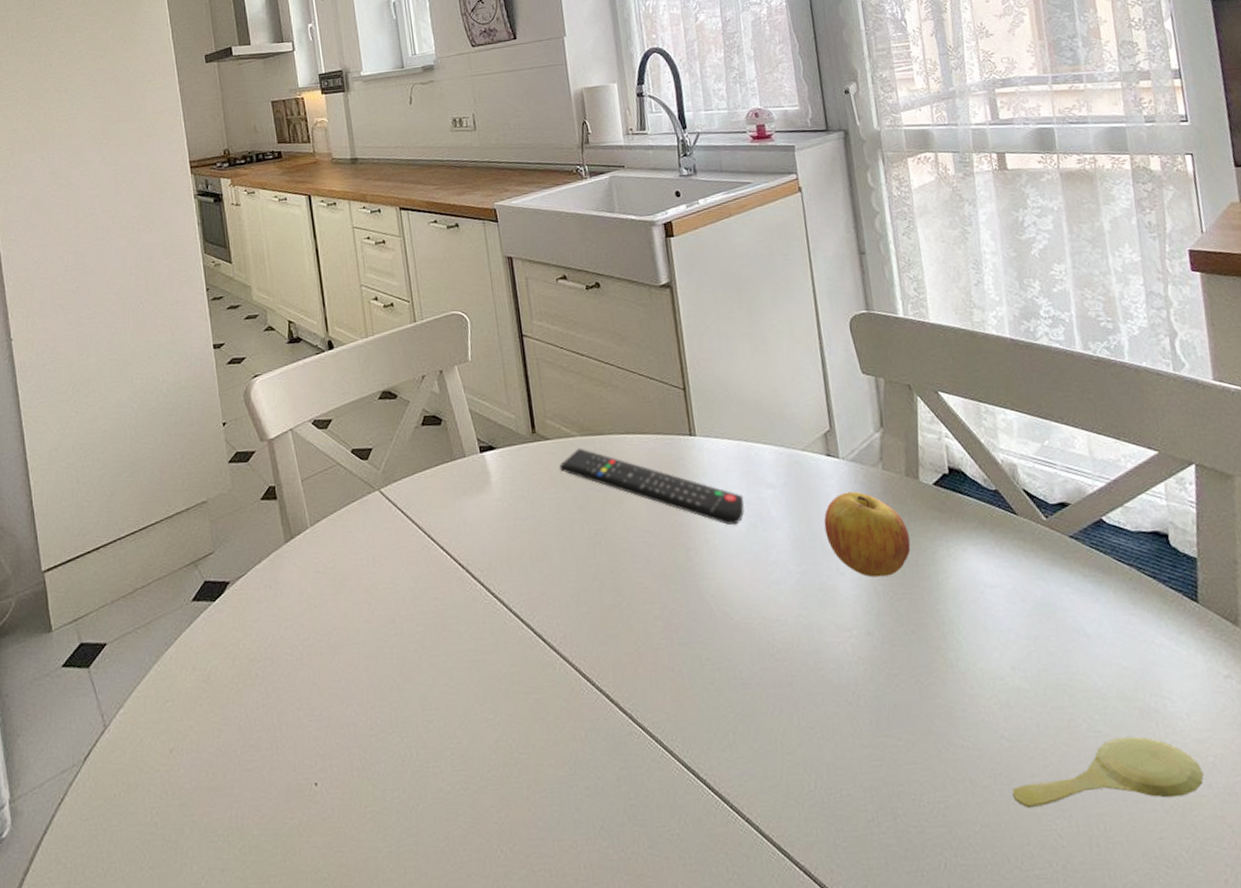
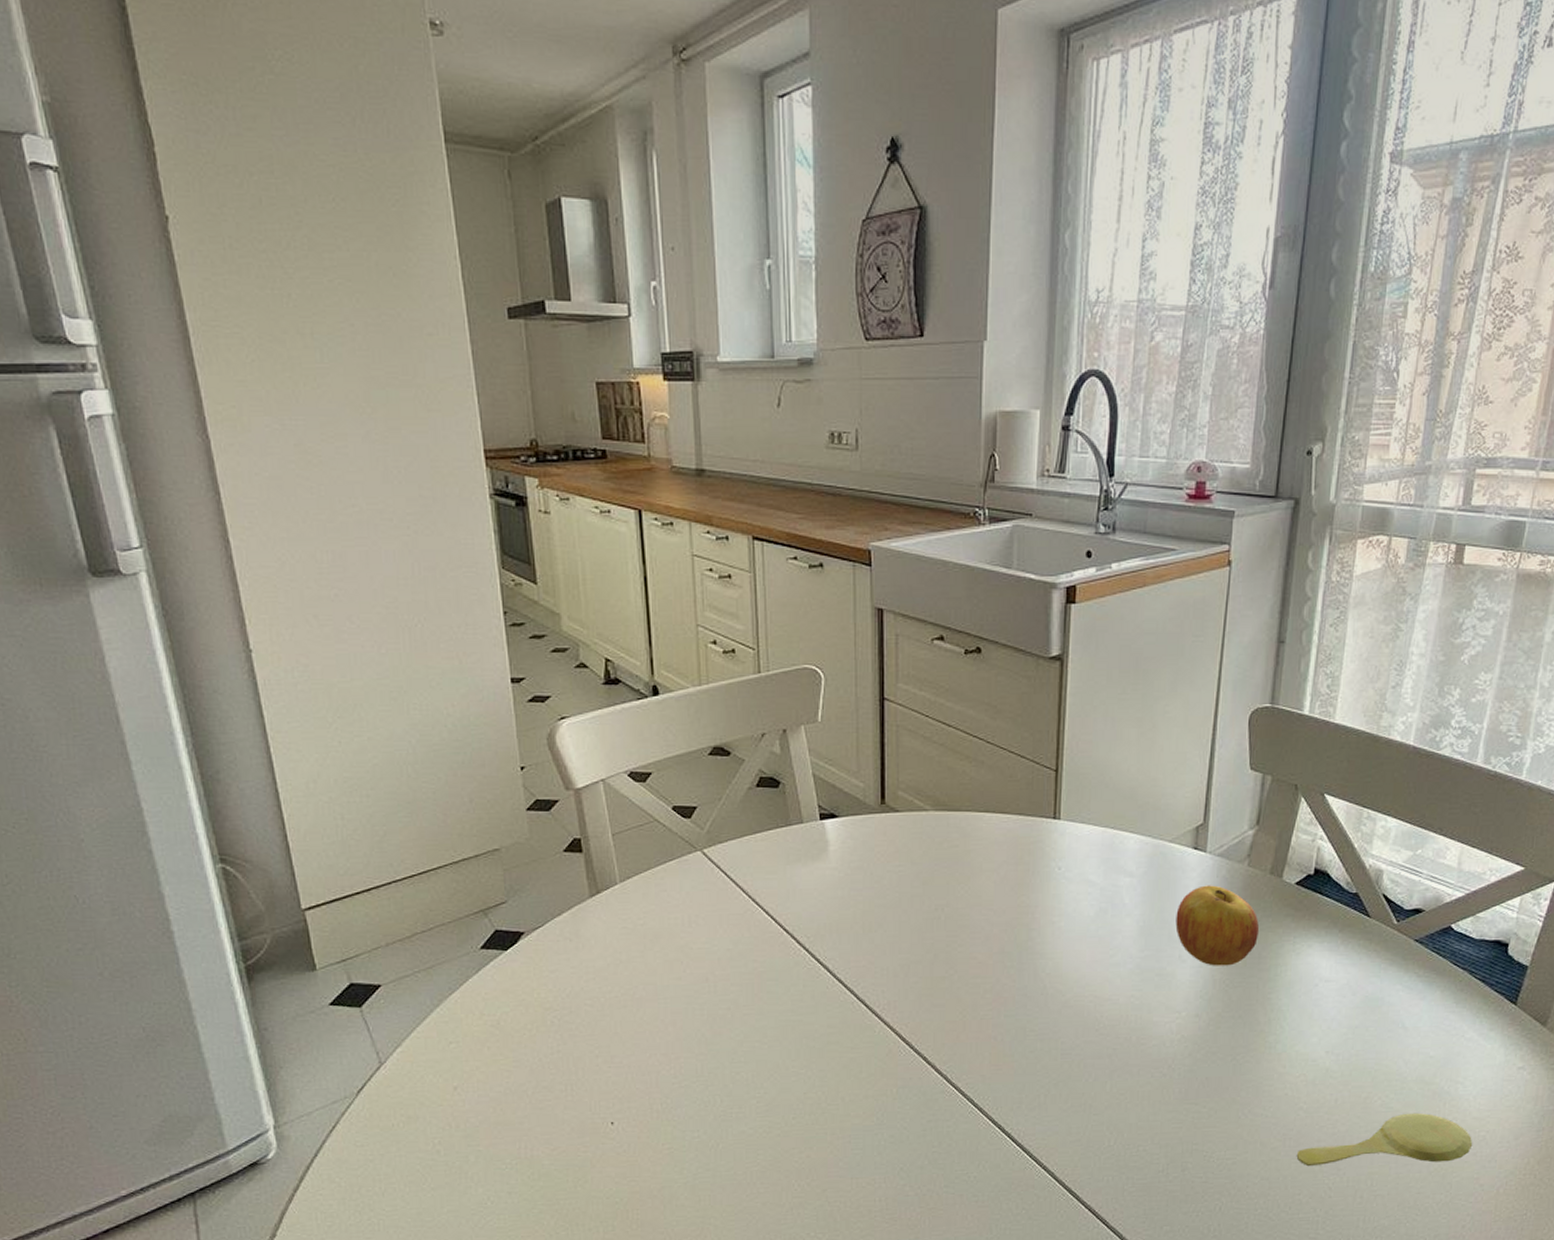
remote control: present [559,448,745,526] -> none [906,822,1099,910]

